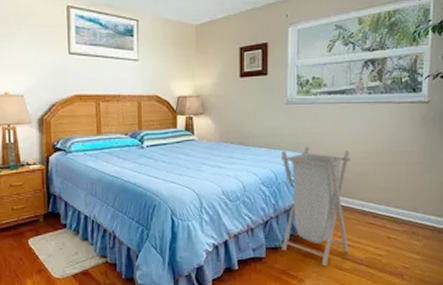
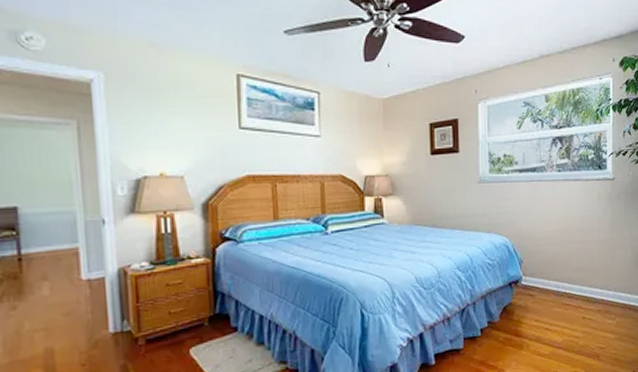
laundry hamper: present [280,146,350,267] -> none [475,227,546,354]

